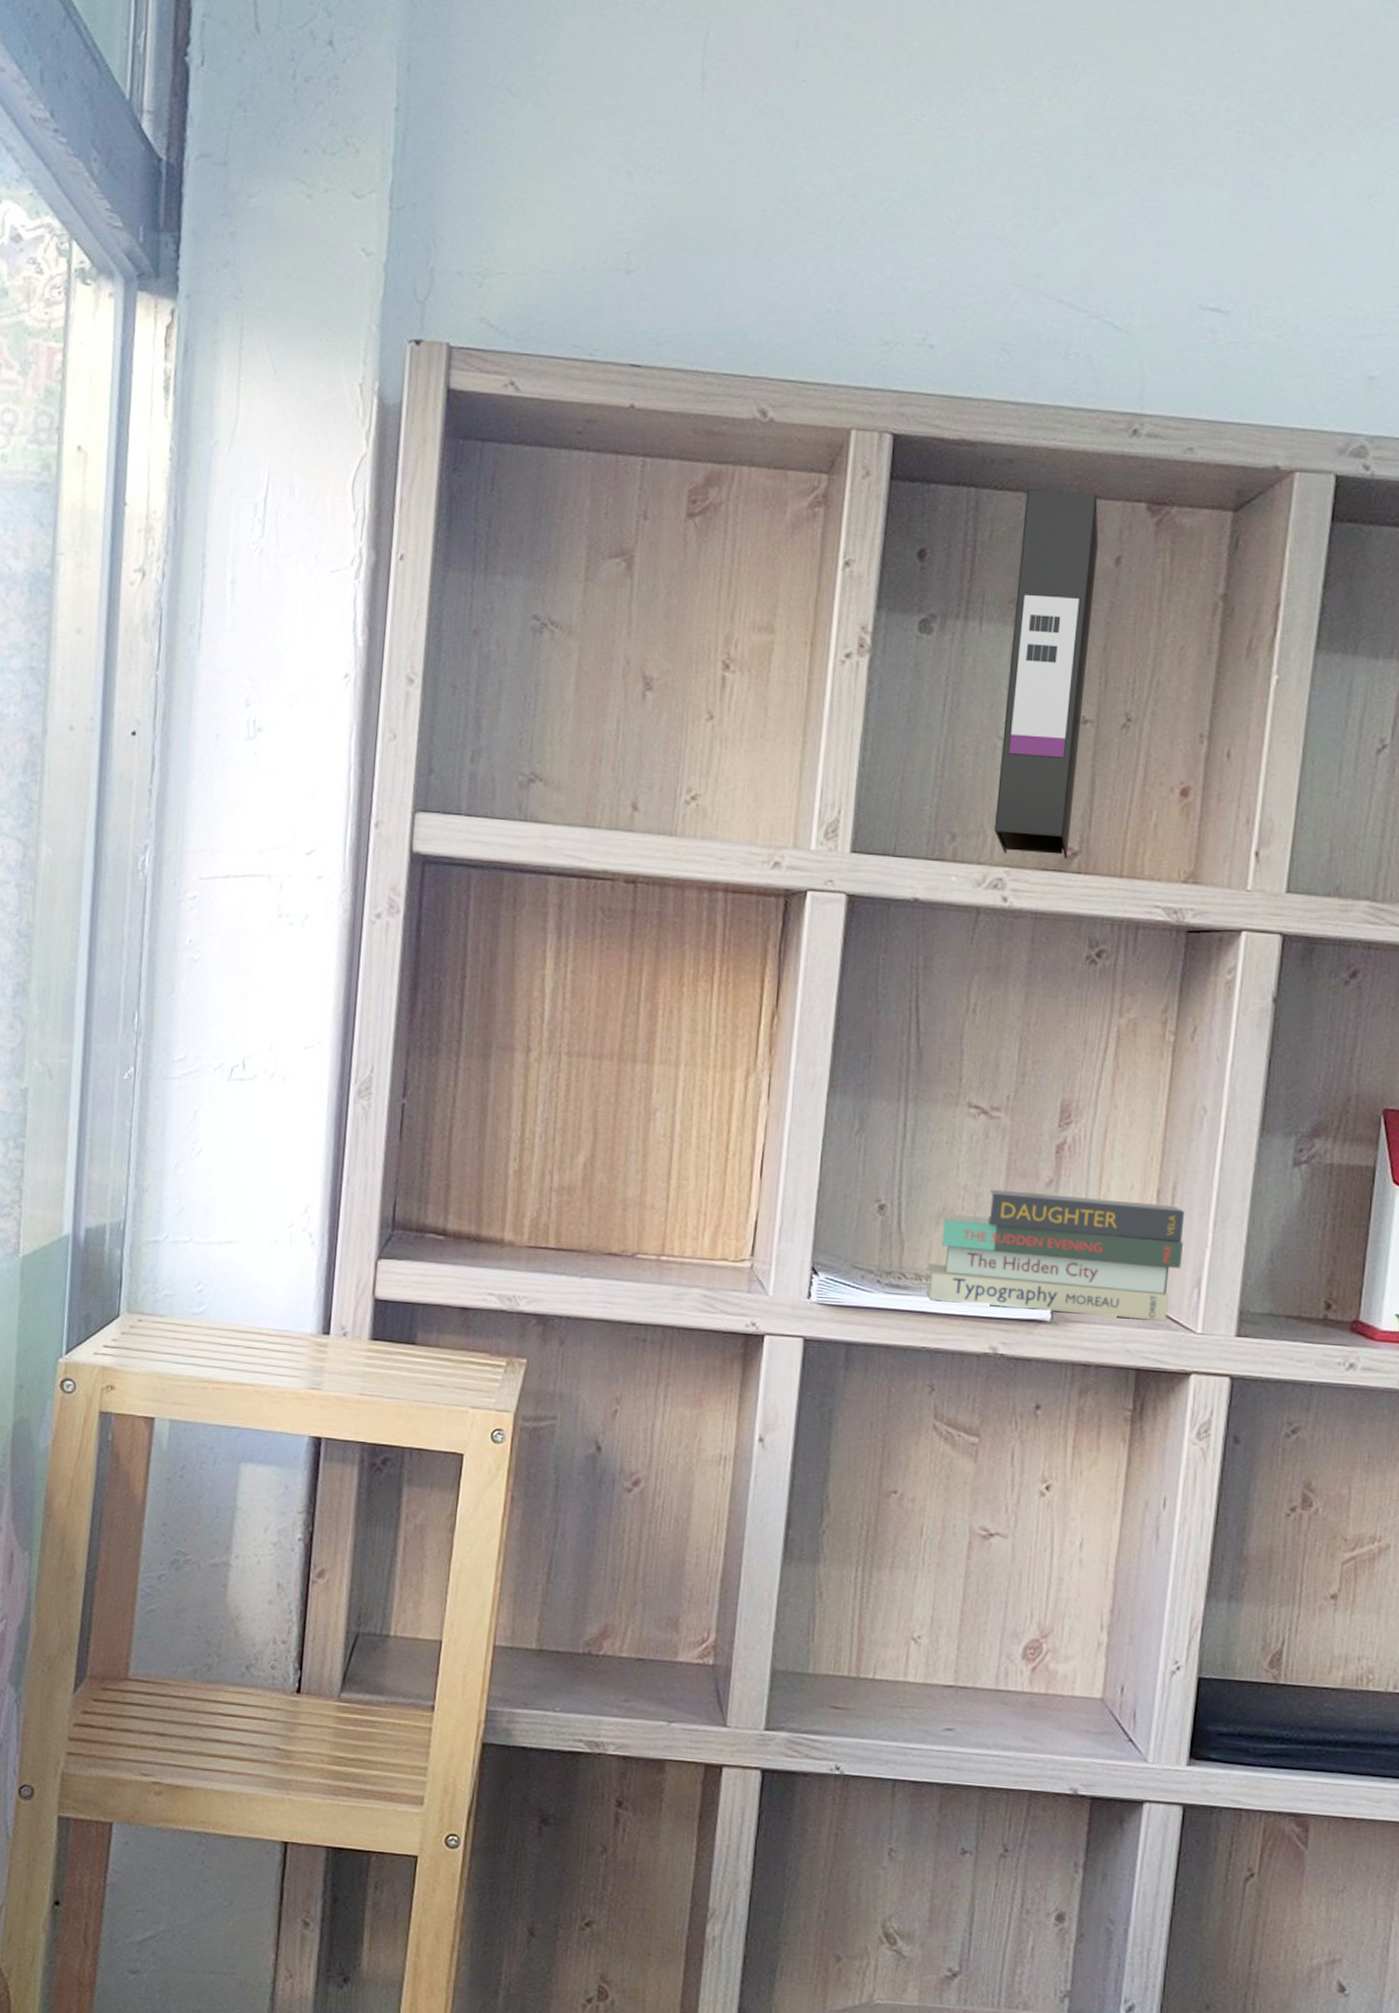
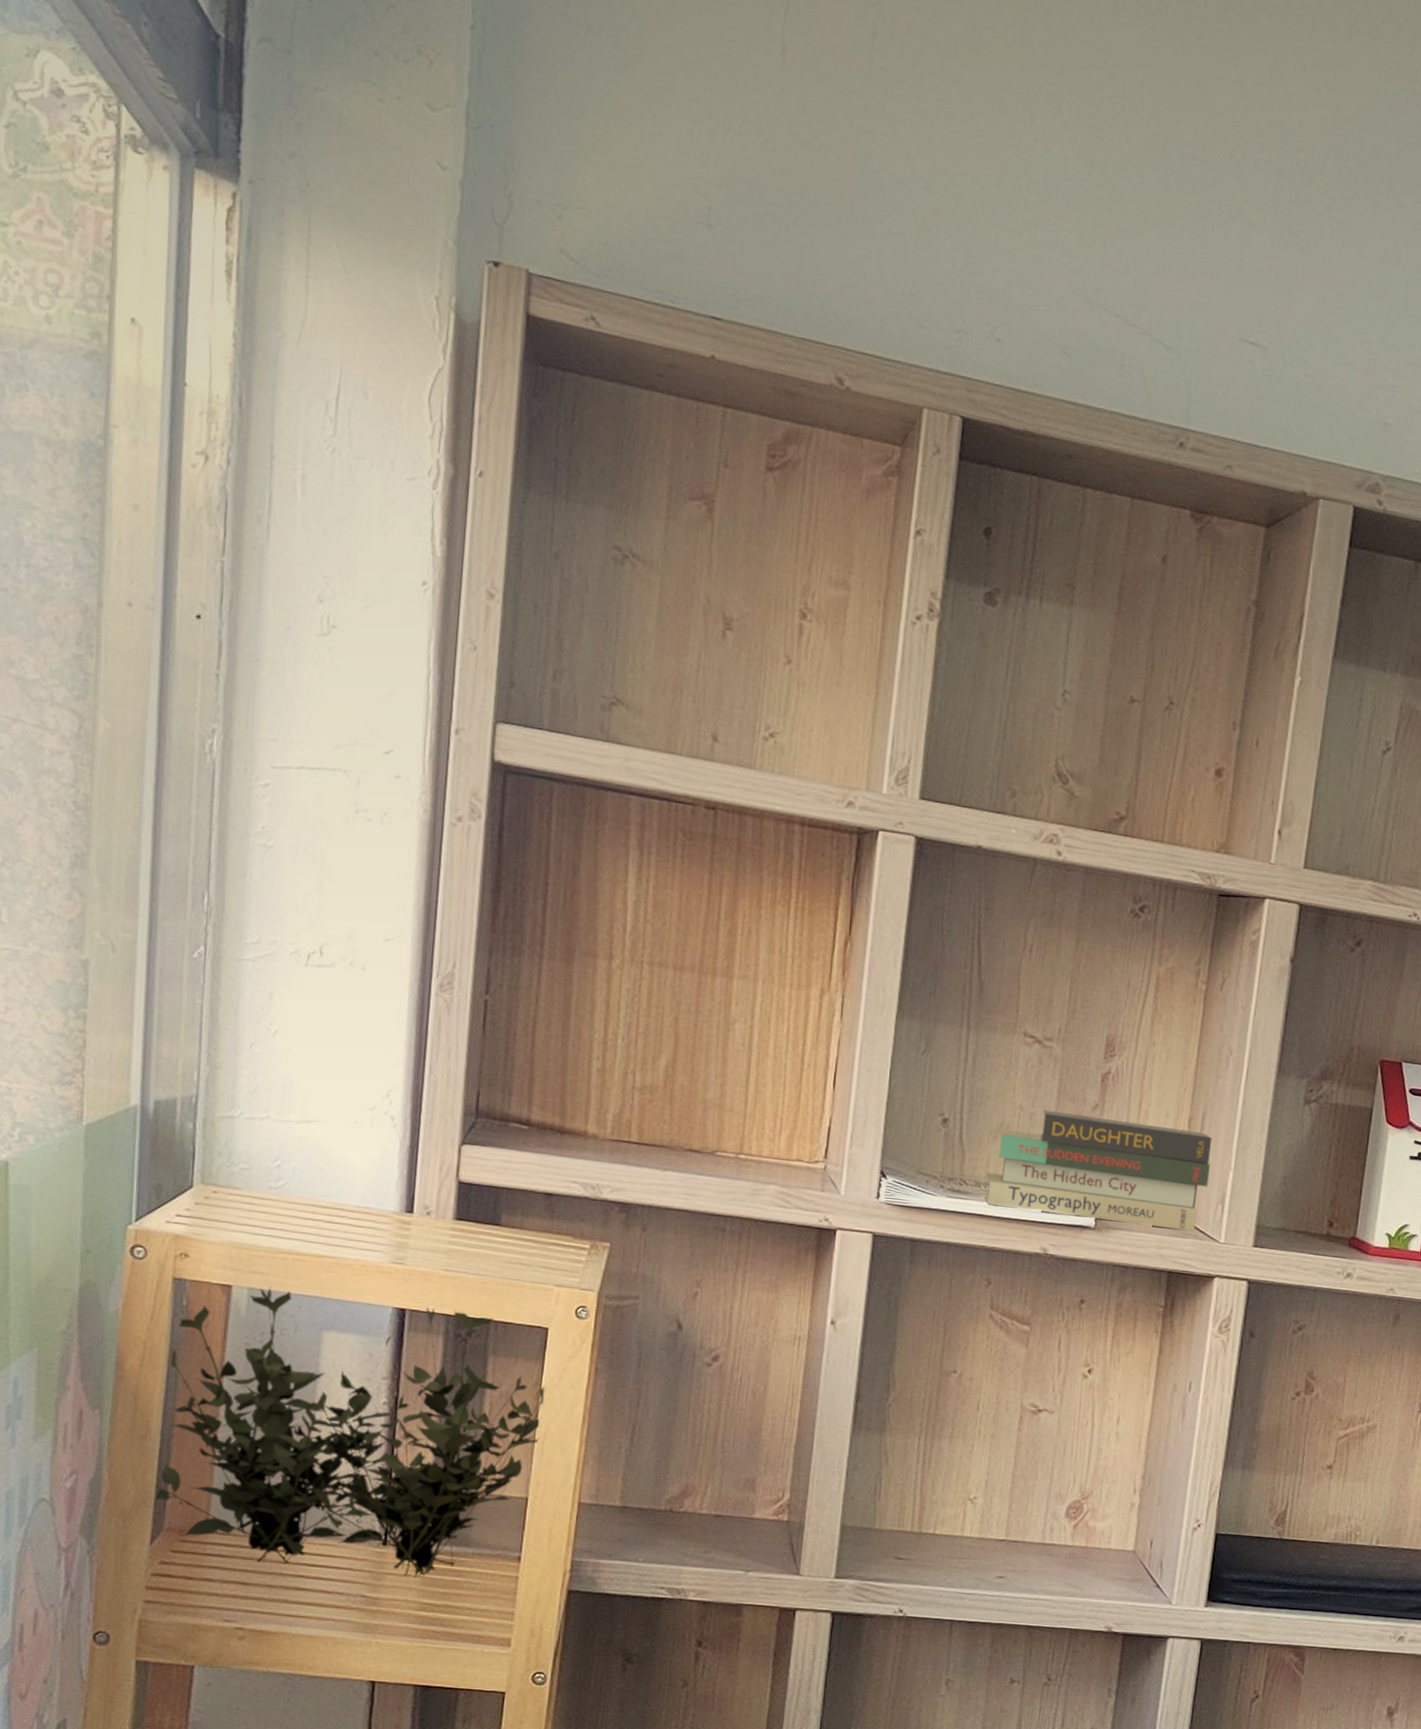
plant: none [79,1418,461,1729] -> present [155,1287,547,1578]
binder: present [994,489,1099,859] -> none [1051,484,1148,822]

